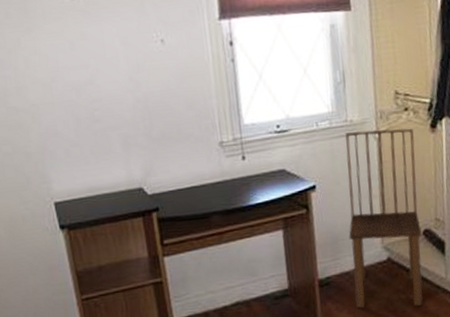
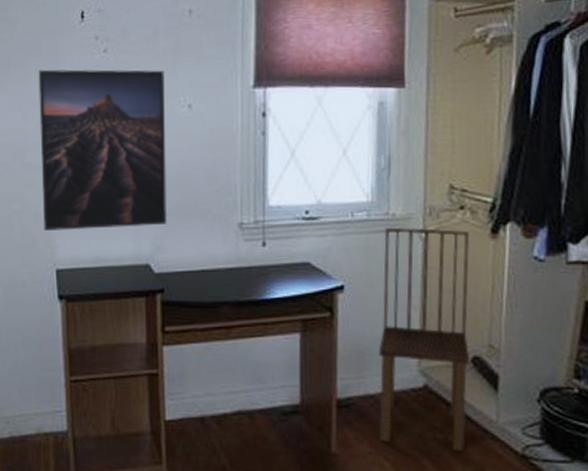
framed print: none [9,9,155,168] -> present [38,69,168,231]

